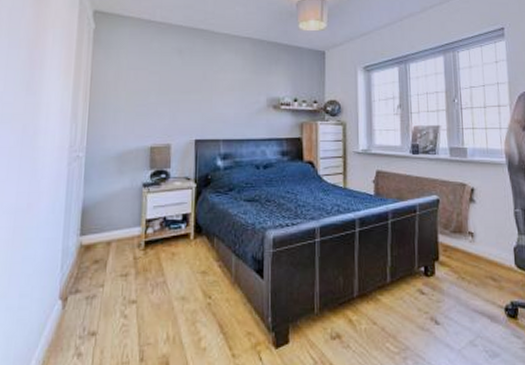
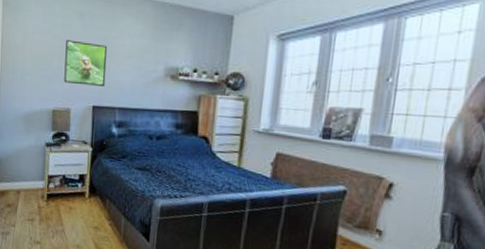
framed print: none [163,76,209,119] -> present [64,40,108,86]

